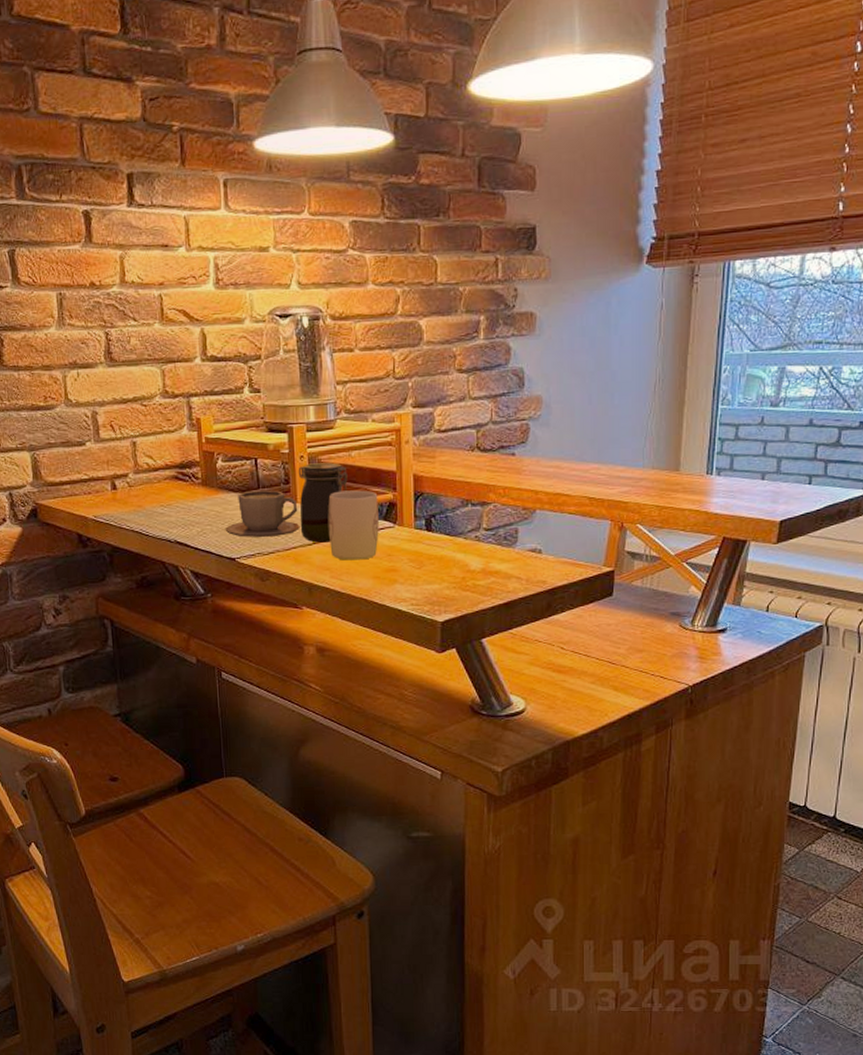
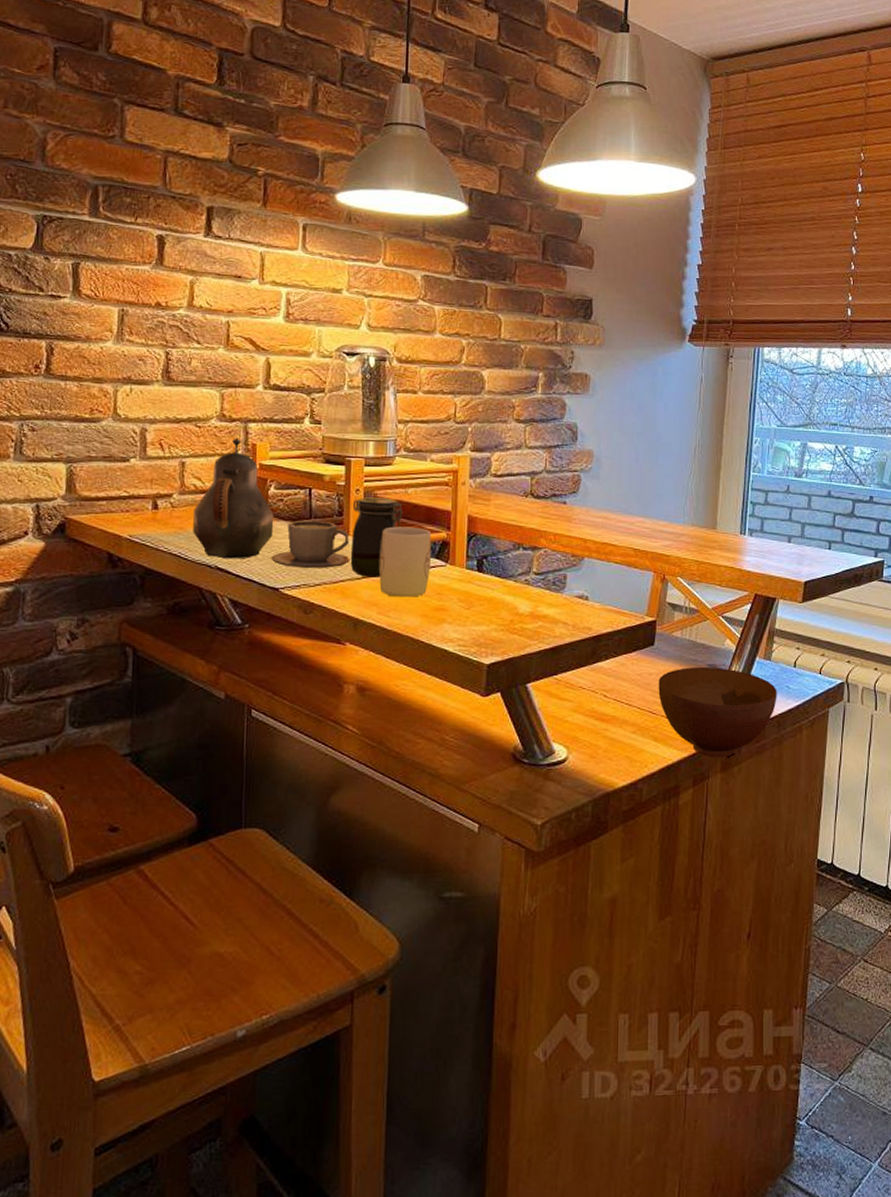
teapot: none [148,413,225,533] -> present [192,438,274,559]
bowl: none [618,615,747,705] -> present [658,666,777,758]

